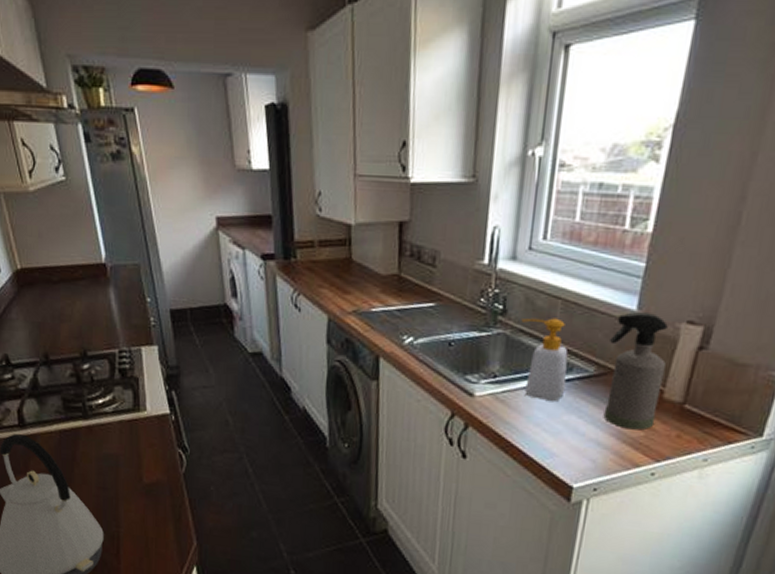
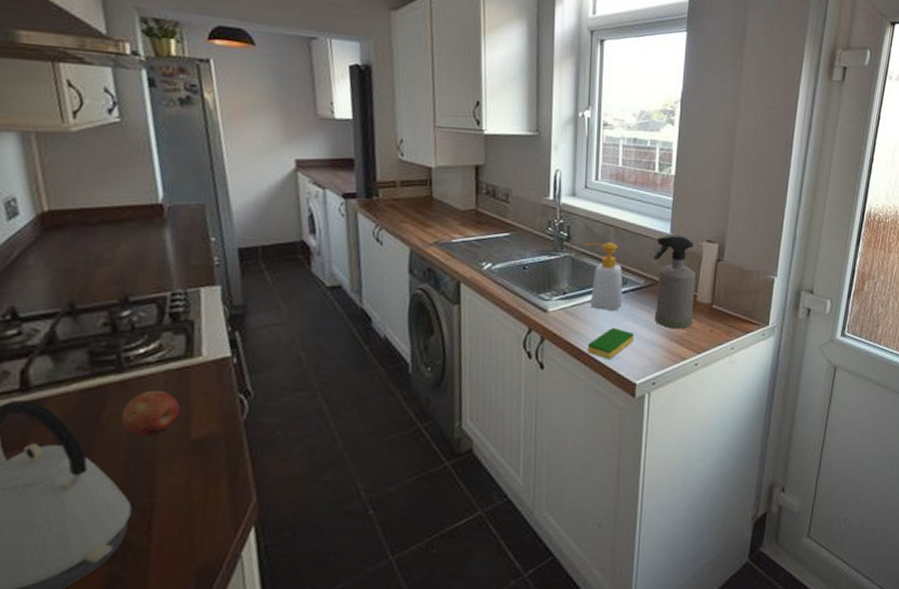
apple: none [90,437,132,476] -> present [120,390,180,436]
dish sponge: none [517,420,576,456] -> present [587,327,634,359]

